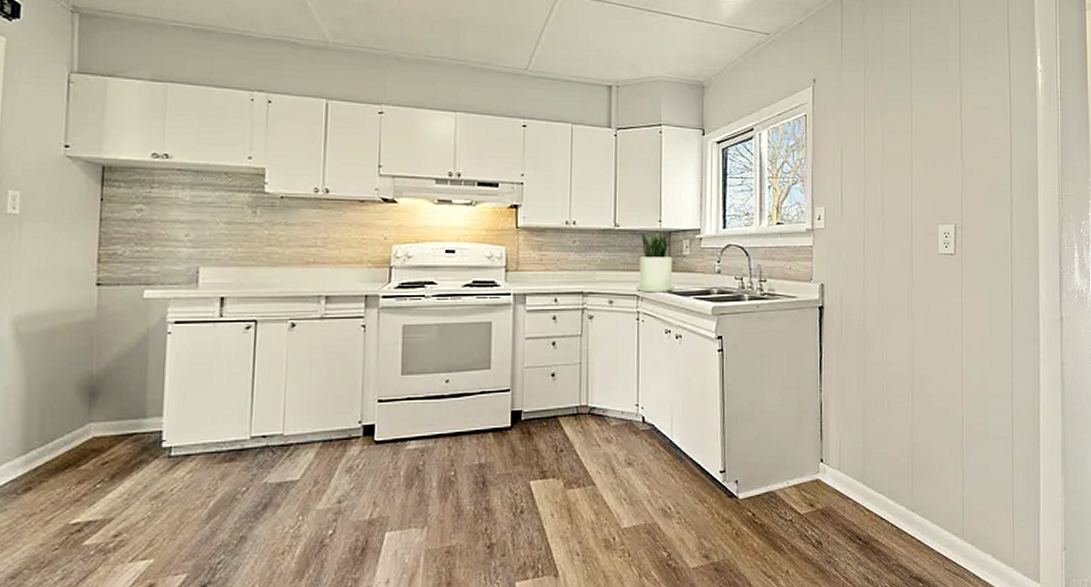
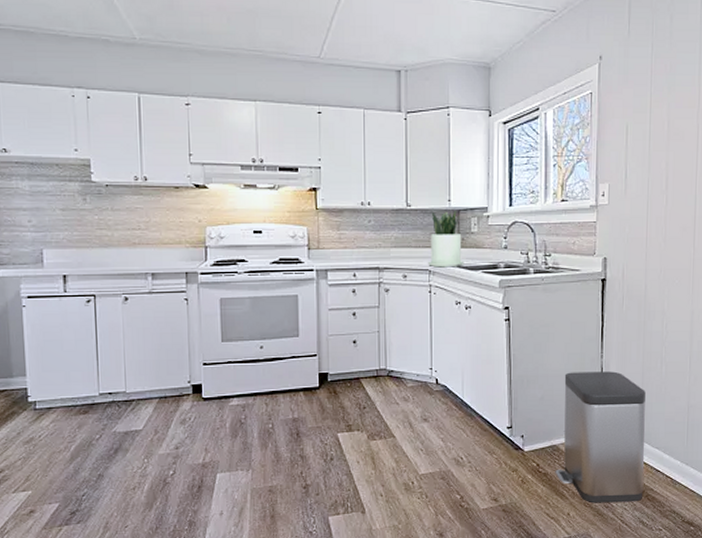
pedal bin: none [772,407,868,558] -> present [555,371,646,503]

